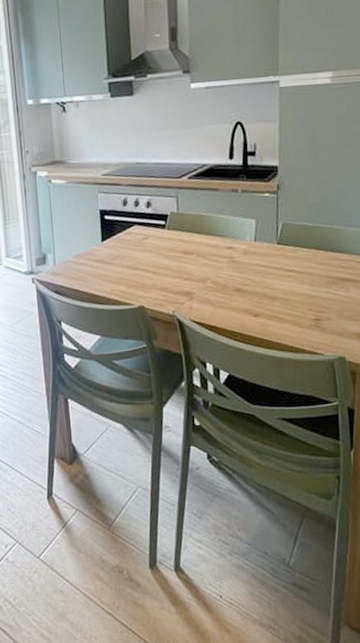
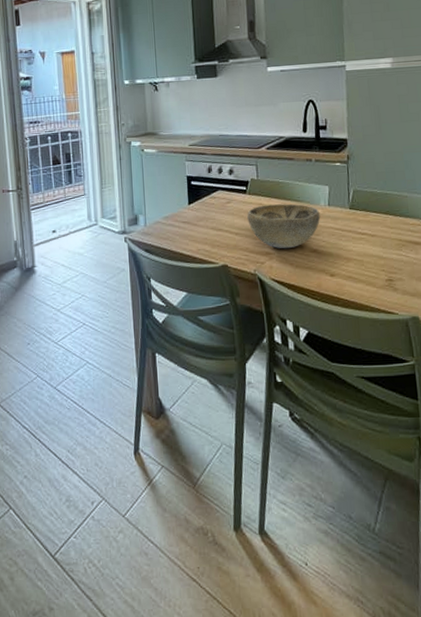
decorative bowl: none [166,239,246,288] -> present [247,203,321,248]

